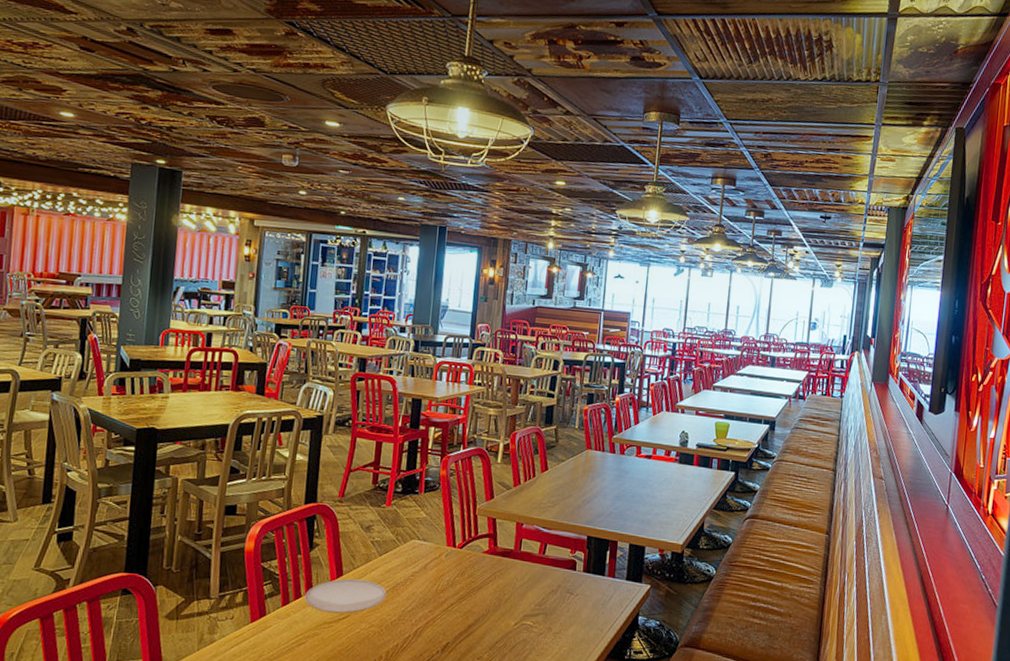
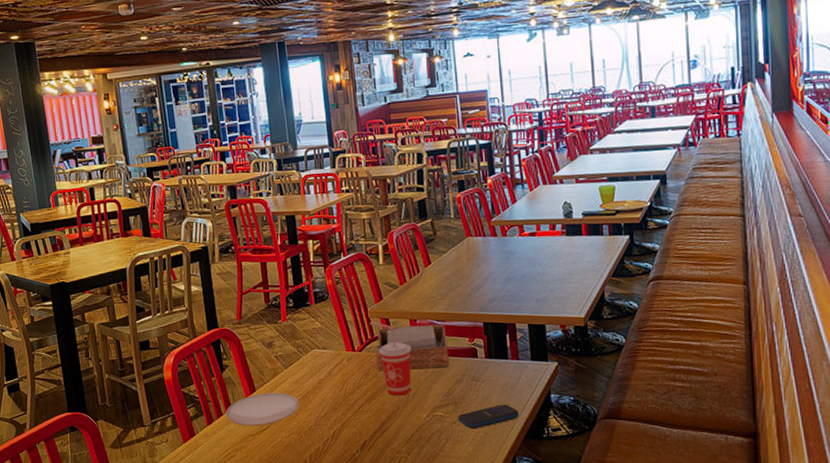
beverage cup: none [475,519,513,600] -> present [369,322,412,396]
napkin holder: none [475,528,550,577] -> present [376,324,450,372]
mobile phone: none [545,620,605,643] -> present [457,404,519,429]

